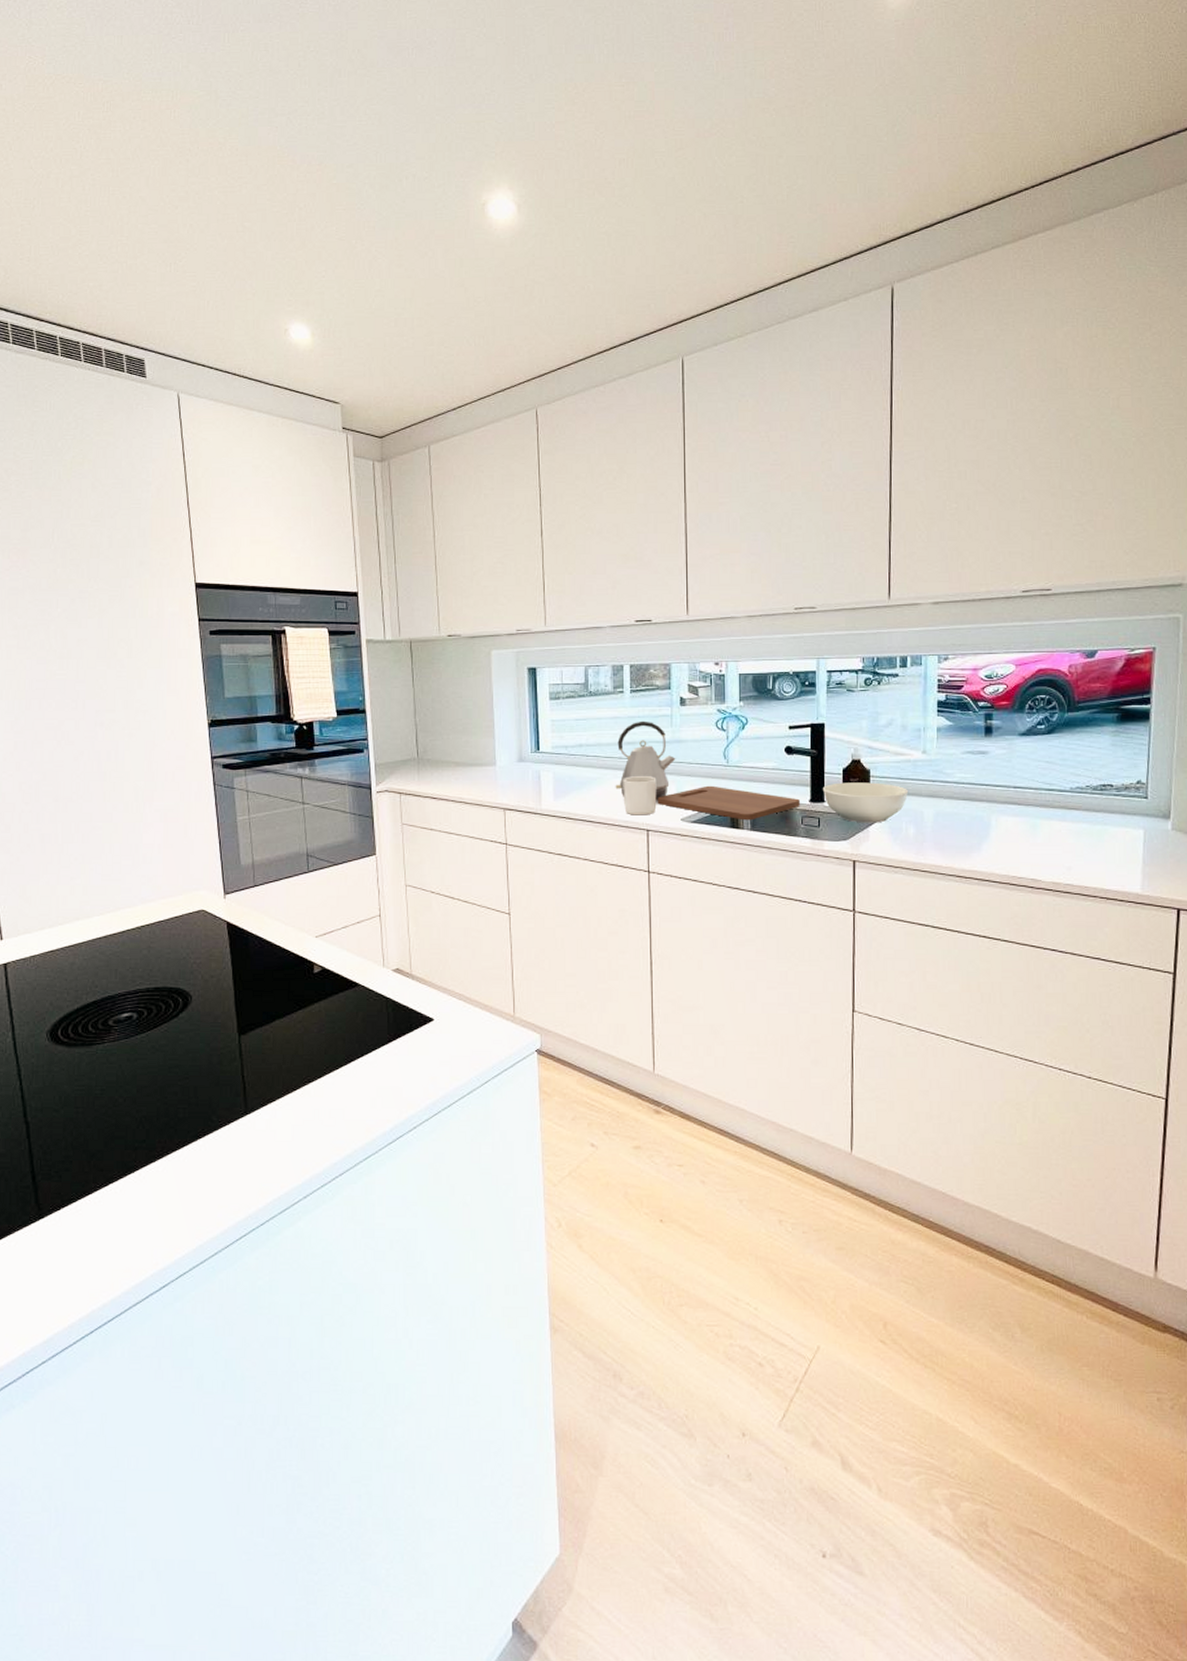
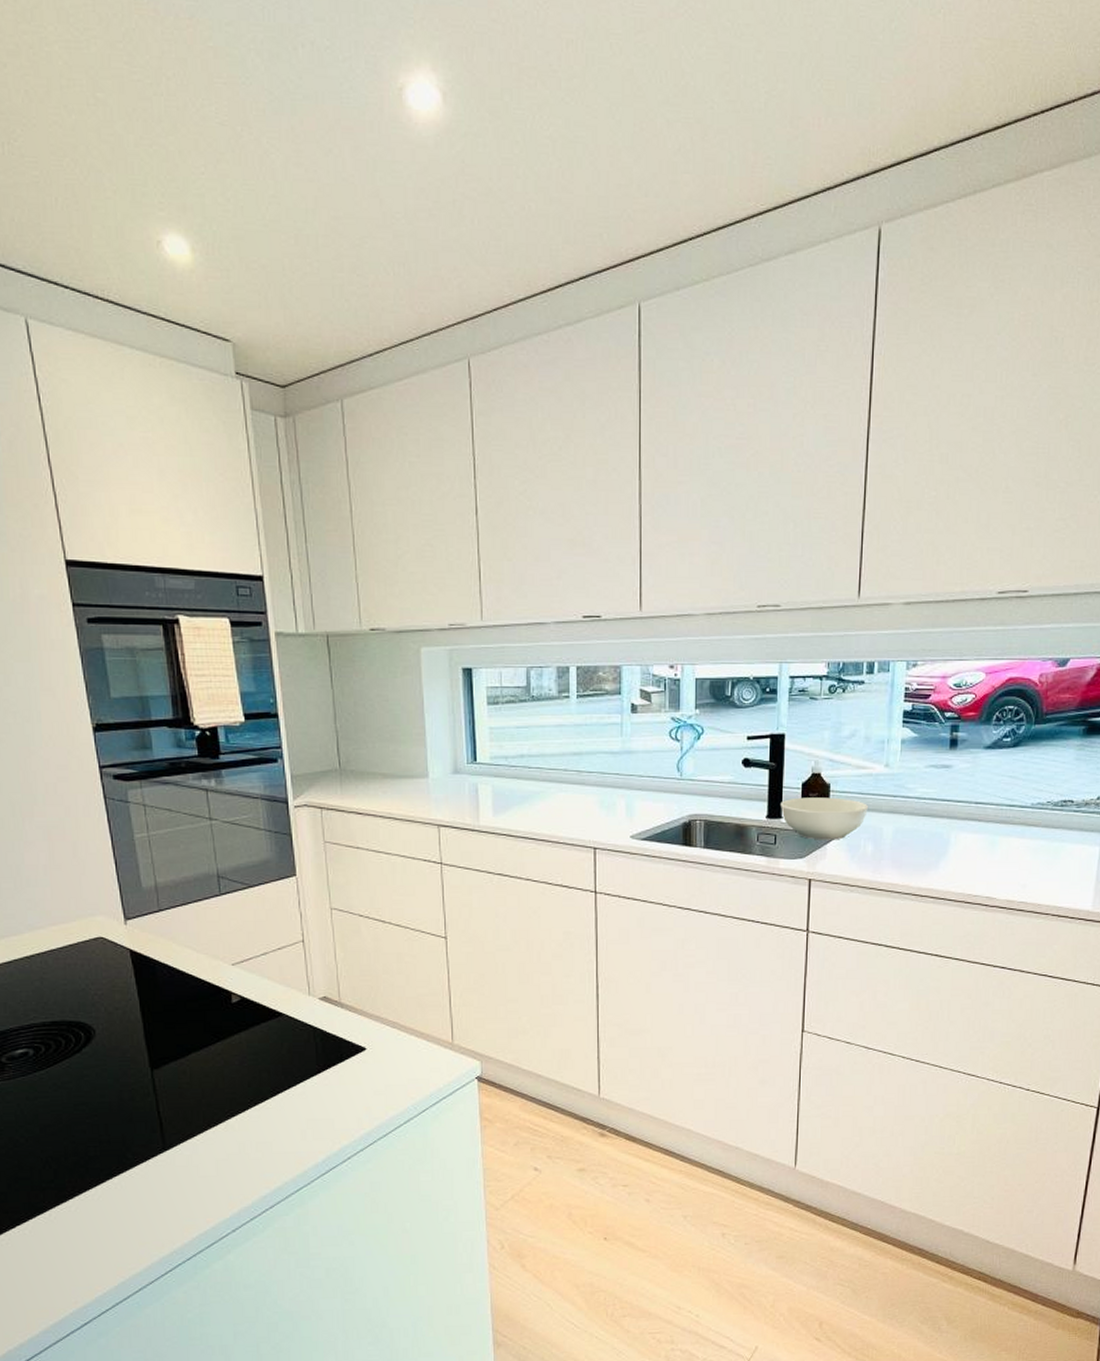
kettle: present [615,720,676,800] -> none [560,729,626,816]
mug: present [623,776,657,816] -> none [568,790,605,832]
cutting board: present [657,785,800,821] -> none [605,800,756,838]

